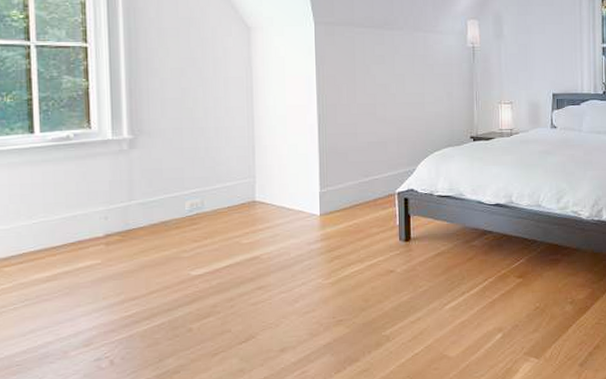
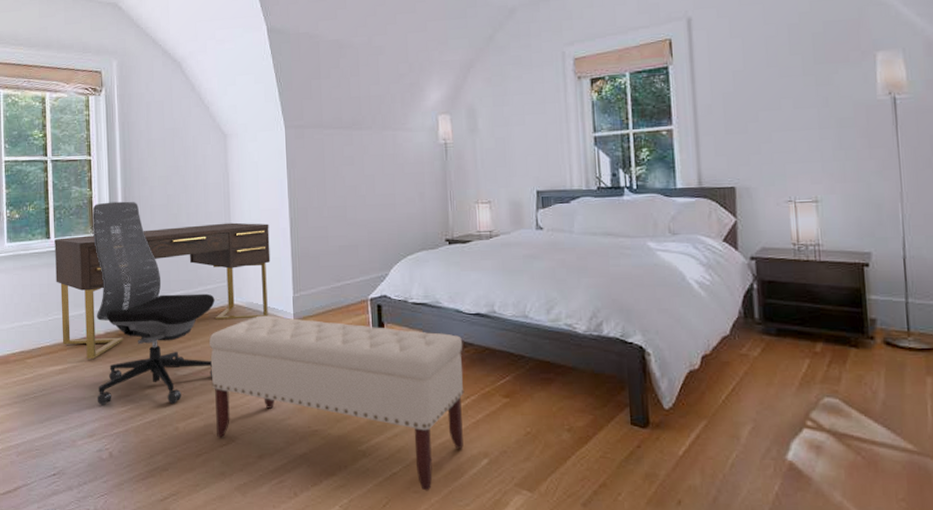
desk: none [40,118,297,264] -> present [55,222,271,359]
office chair: none [89,93,235,313] -> present [92,201,215,406]
bench: none [228,212,483,367] -> present [209,316,464,491]

